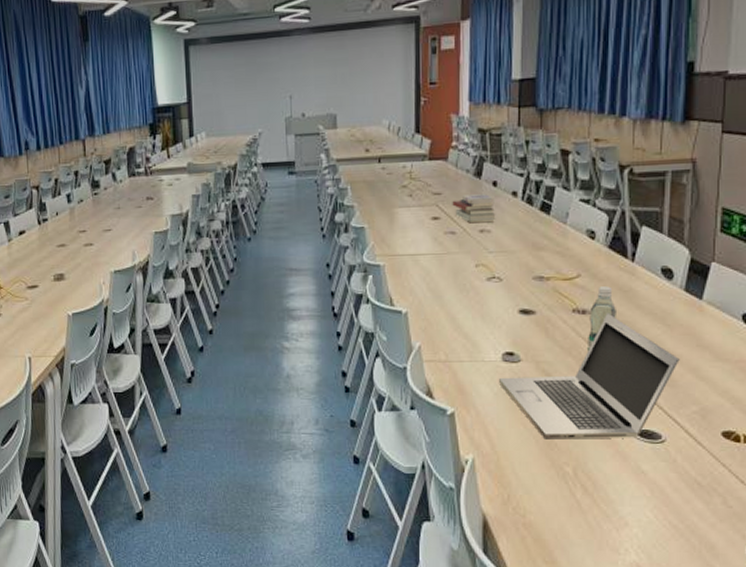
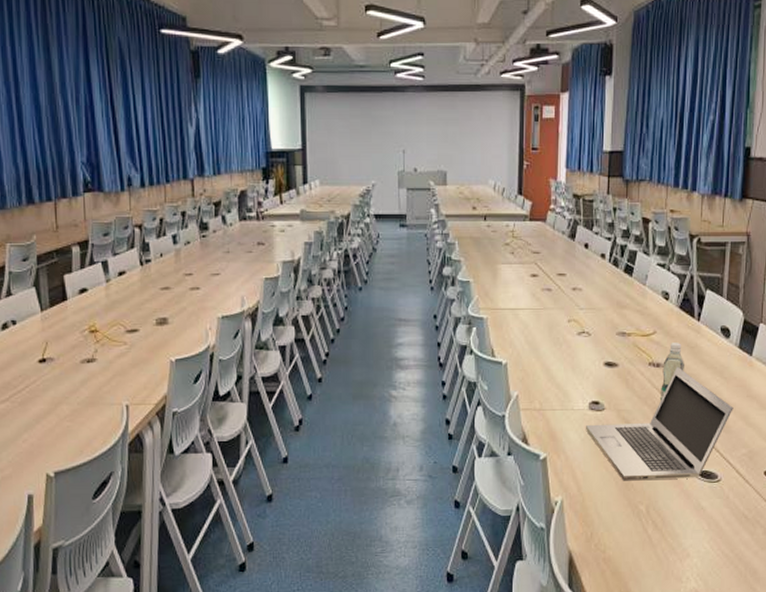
books: present [452,194,496,224] -> none [549,255,587,282]

